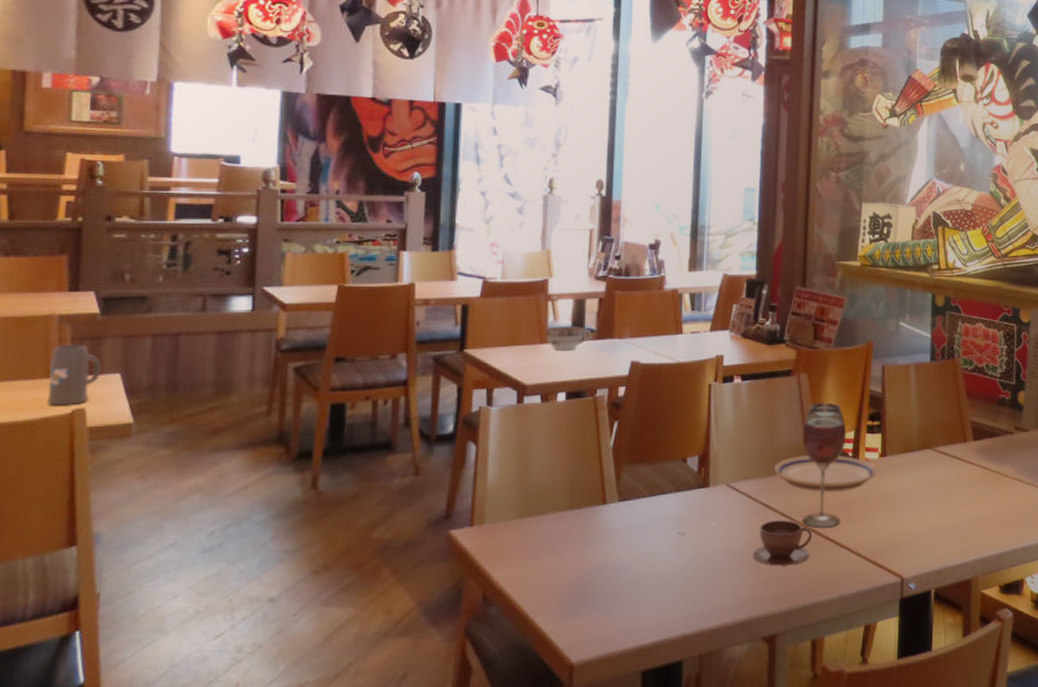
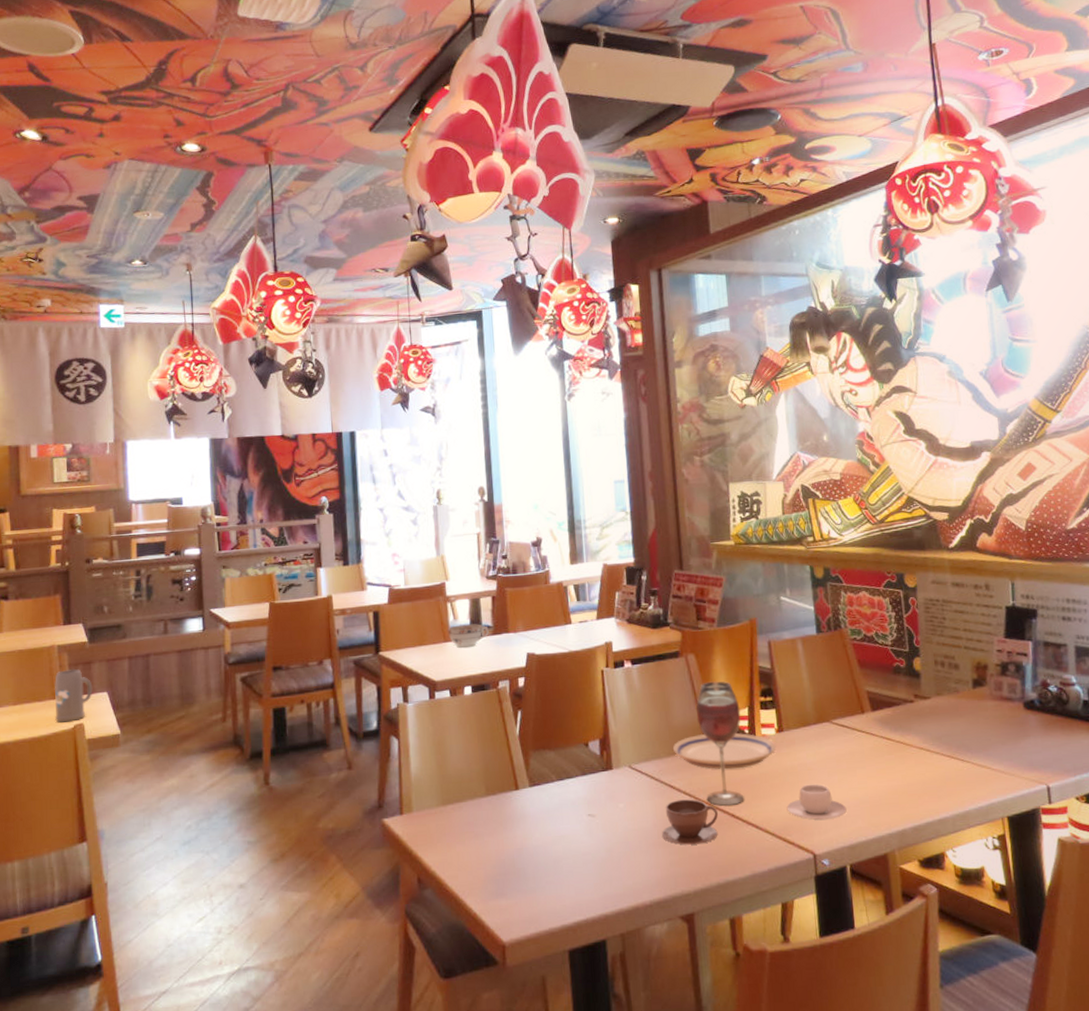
teacup: none [880,509,938,544] -> present [786,784,847,820]

